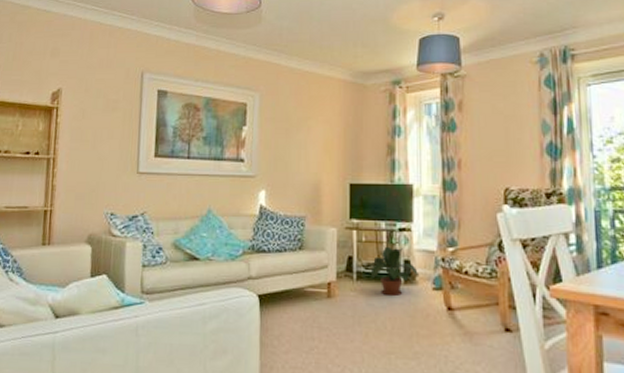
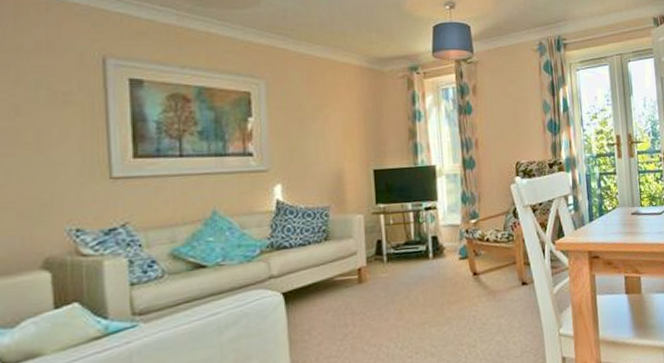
potted plant: present [366,243,418,296] -> none [395,223,446,272]

